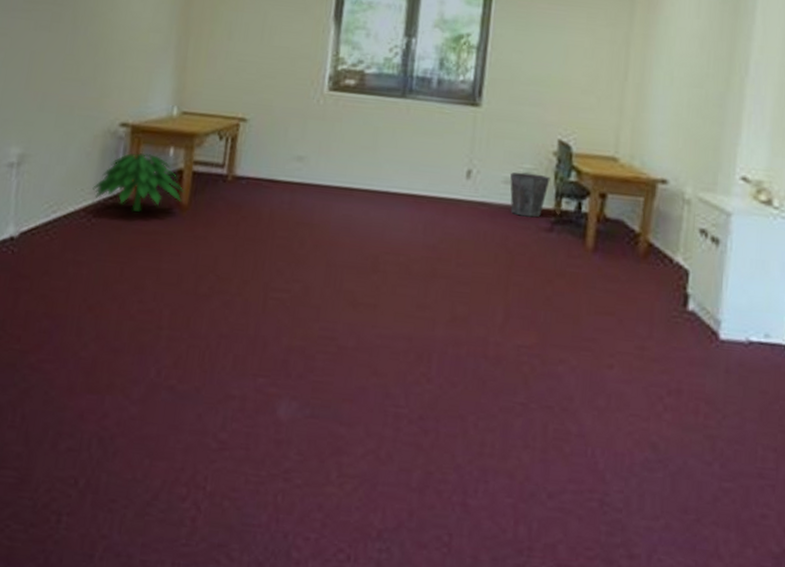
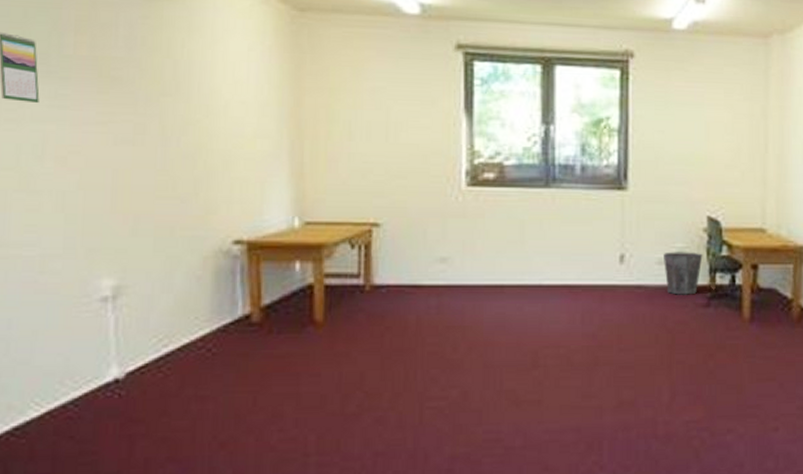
indoor plant: present [92,148,185,212] -> none [208,266,318,335]

